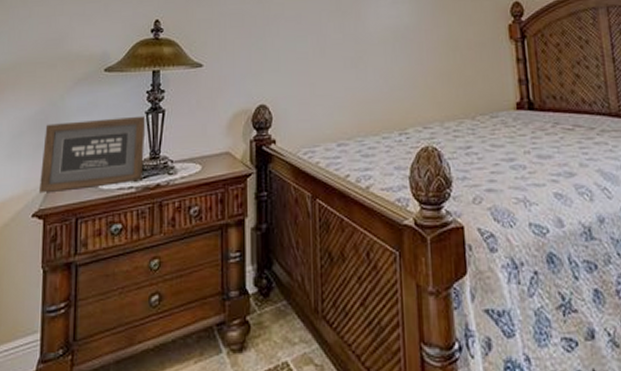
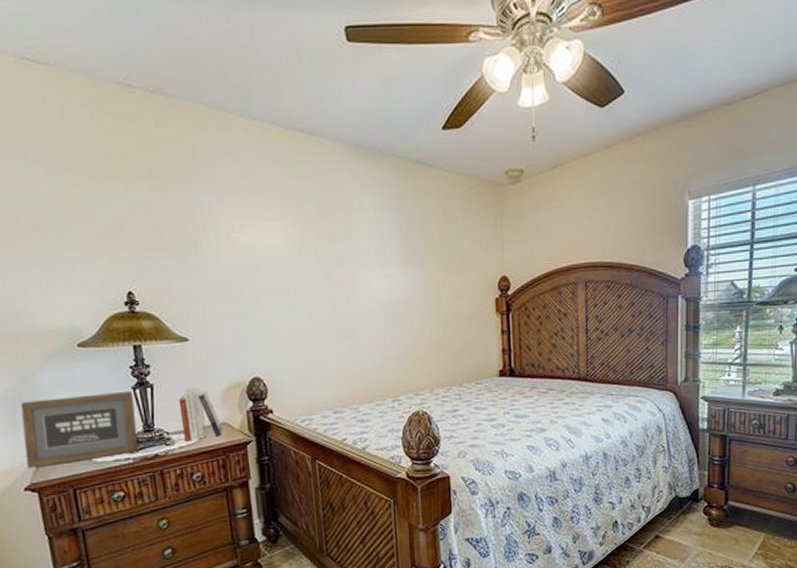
books: none [186,113,225,171] -> present [178,386,223,441]

